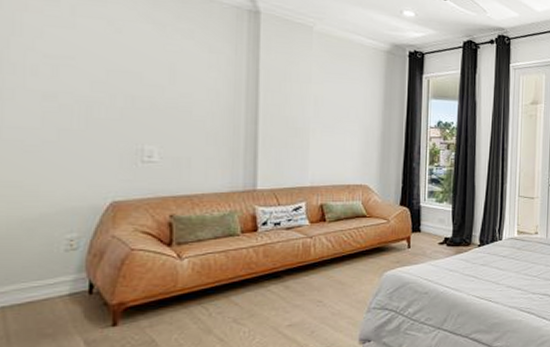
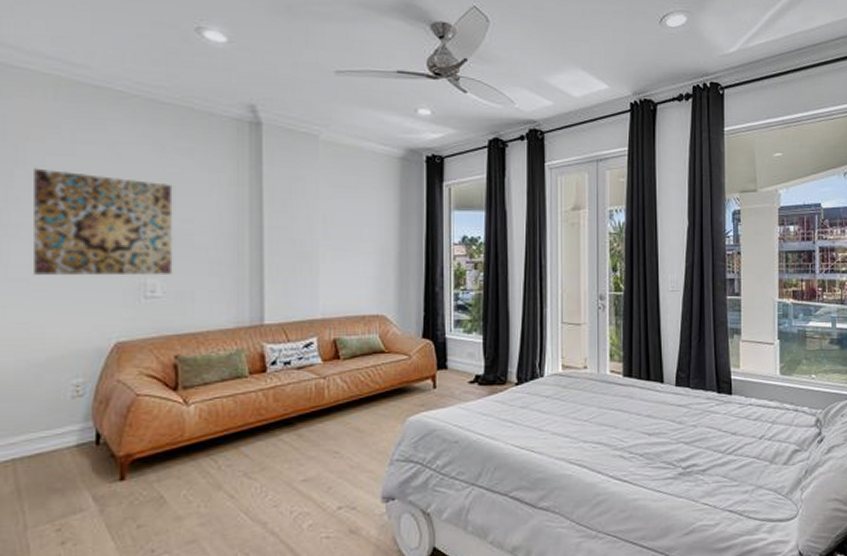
wall art: none [29,37,173,143] -> present [34,168,173,276]

